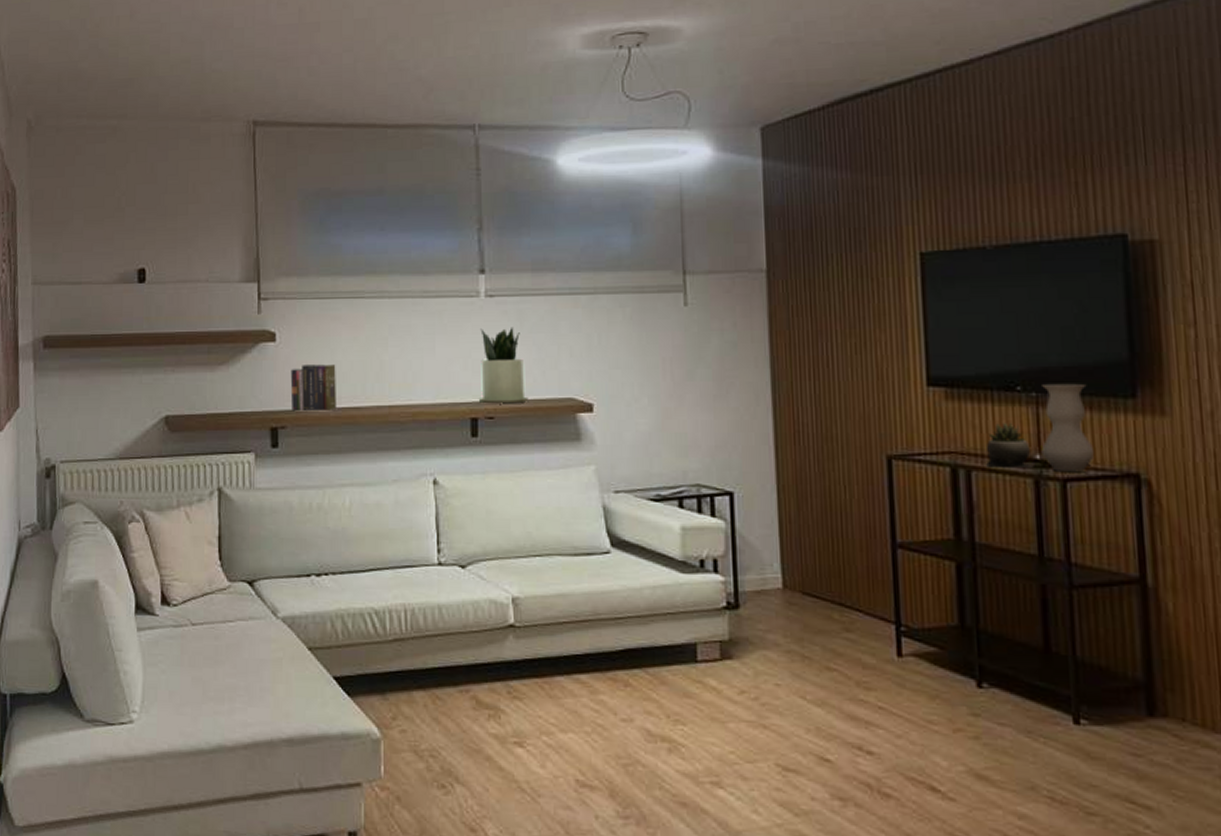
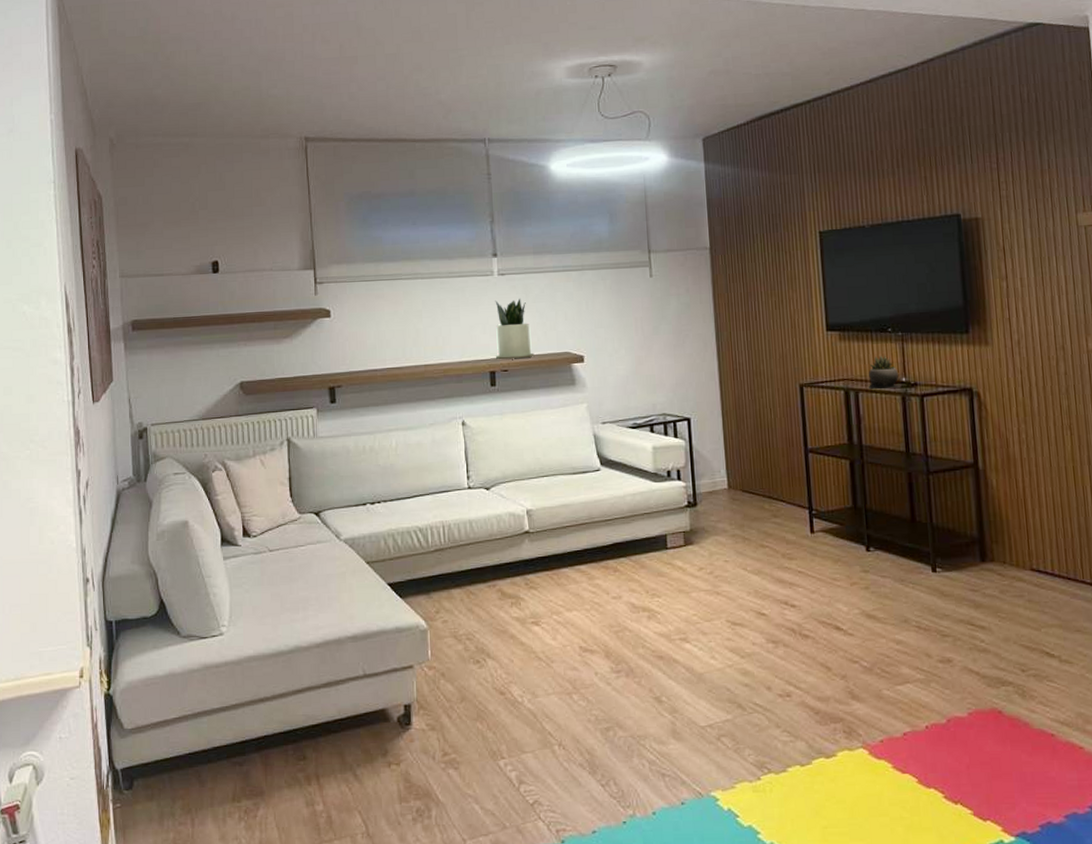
books: present [290,364,337,412] -> none [344,334,383,373]
vase: present [1042,383,1094,473] -> none [905,324,942,390]

